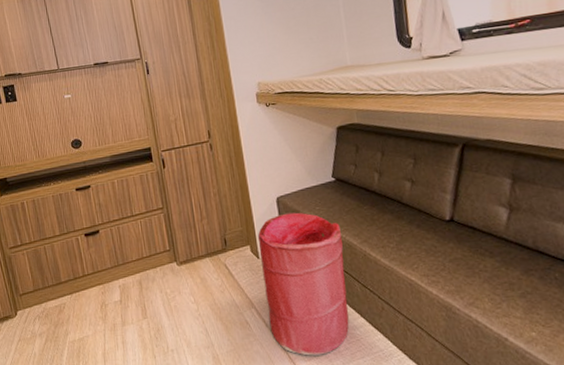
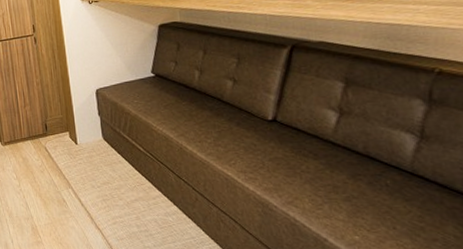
laundry hamper: present [257,212,349,356] -> none [76,104,162,236]

